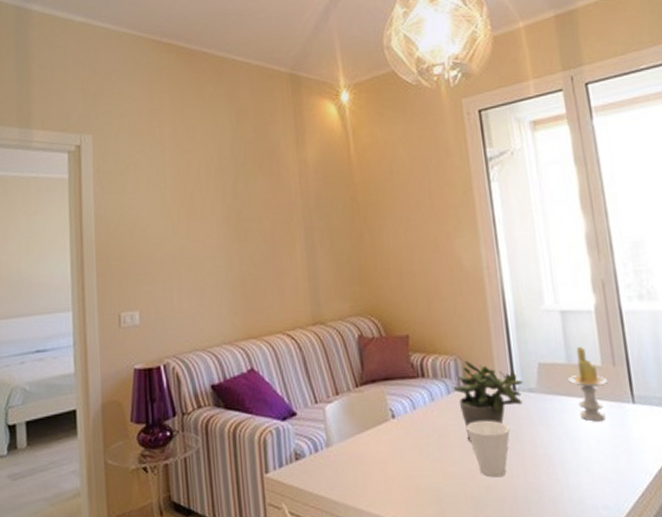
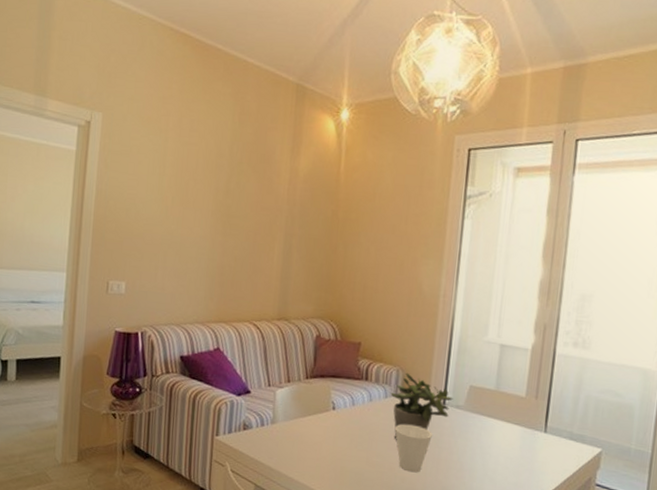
candle: present [568,346,608,422] -> none [493,377,528,443]

